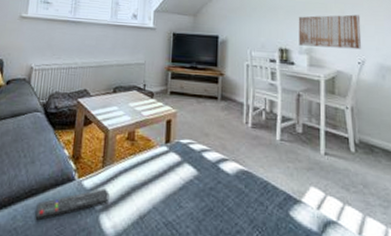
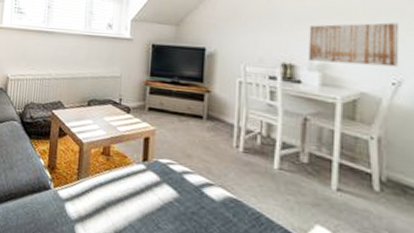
remote control: present [35,188,109,223] -> none [15,200,85,224]

